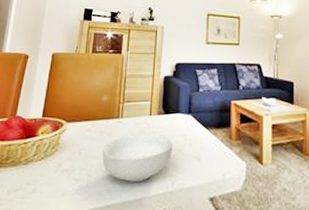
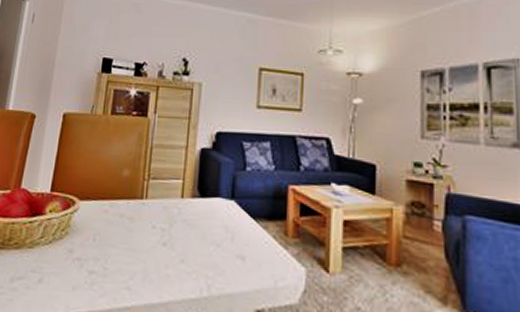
cereal bowl: present [102,132,173,182] -> none [121,219,211,282]

